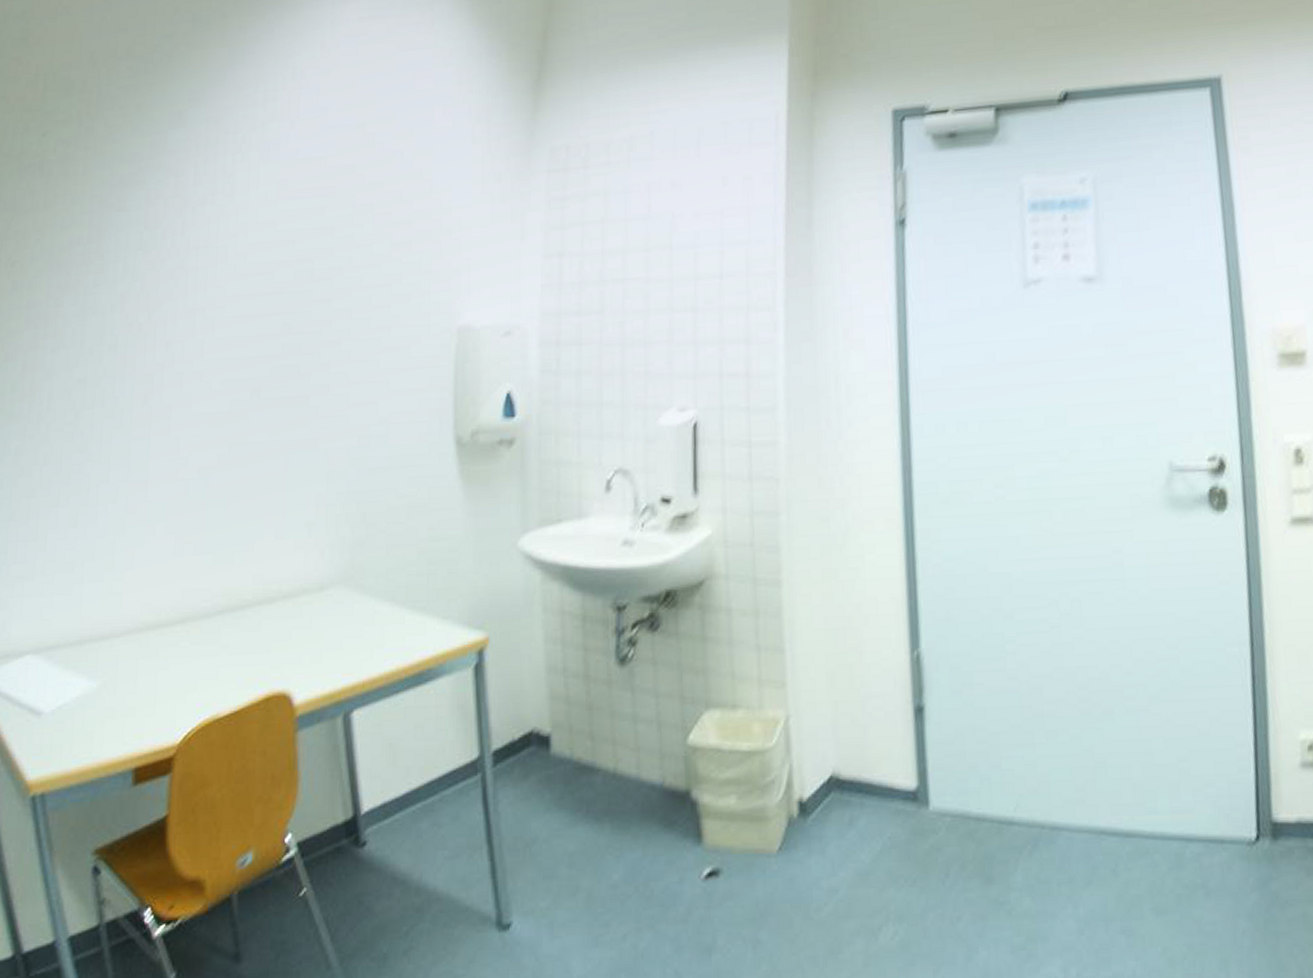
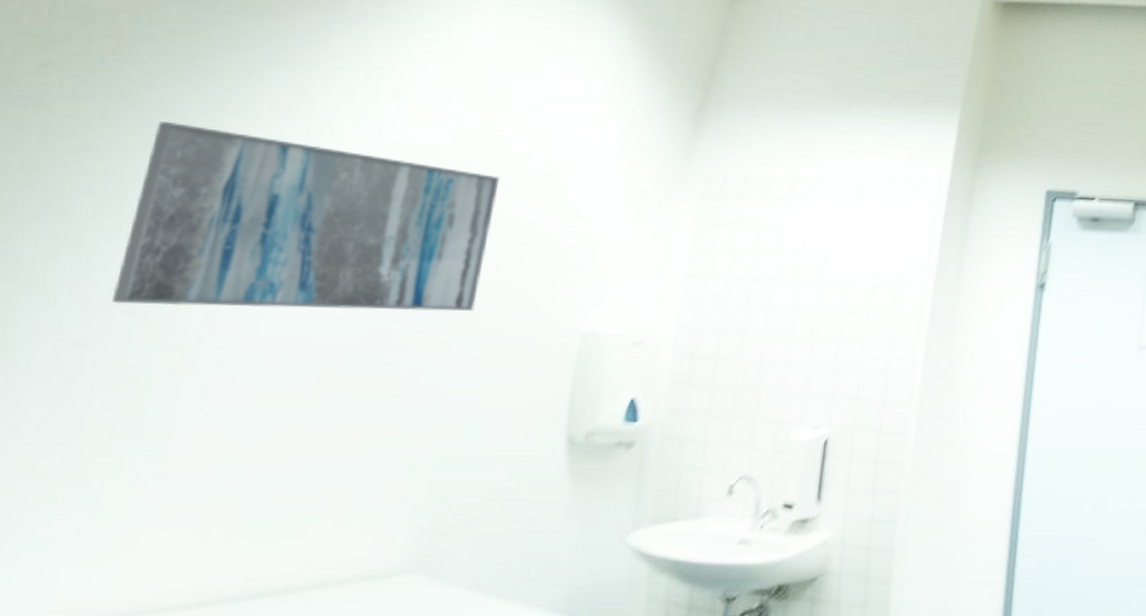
wall art: none [101,169,375,340] -> present [112,121,500,312]

